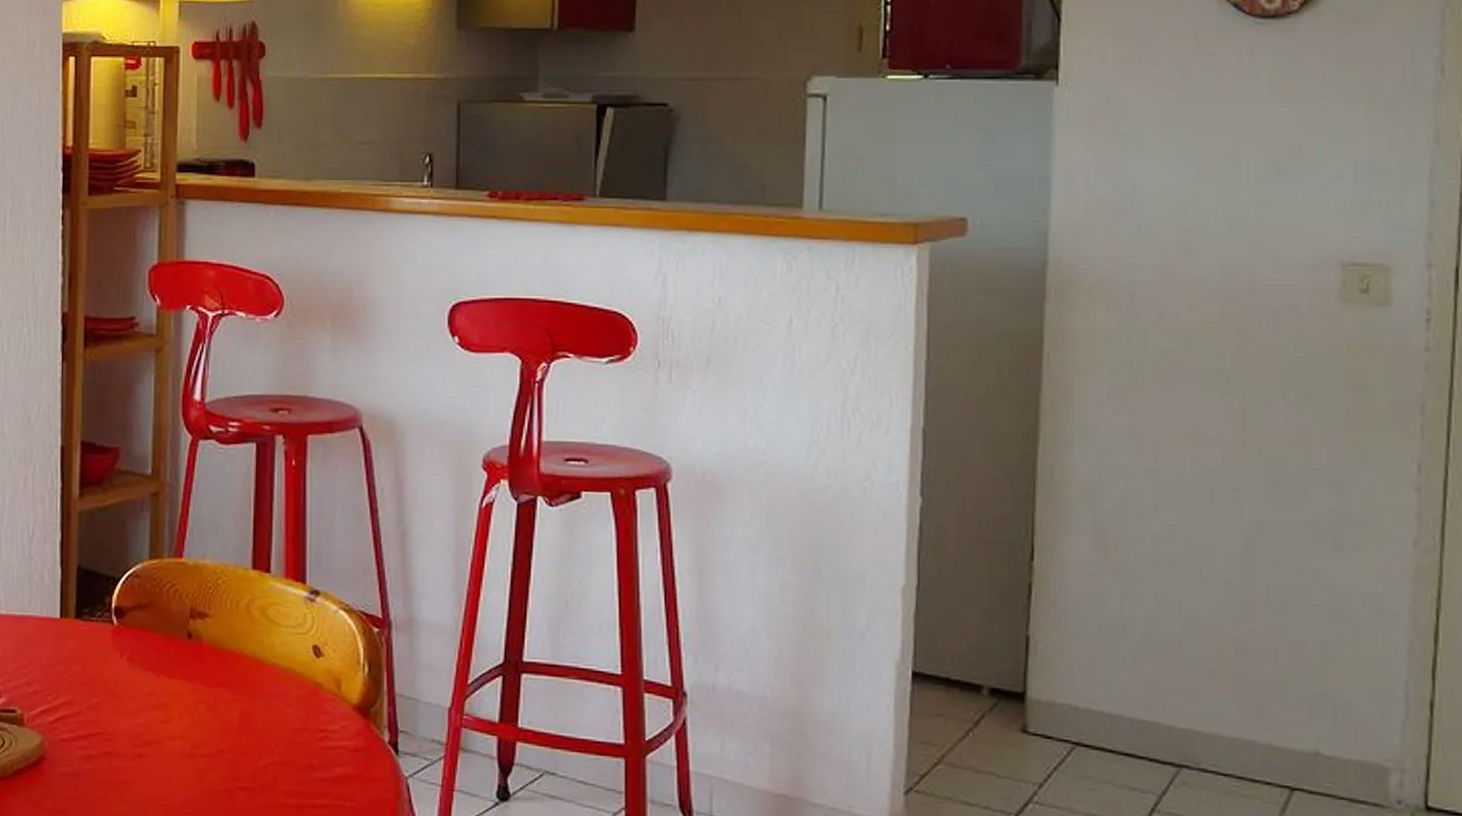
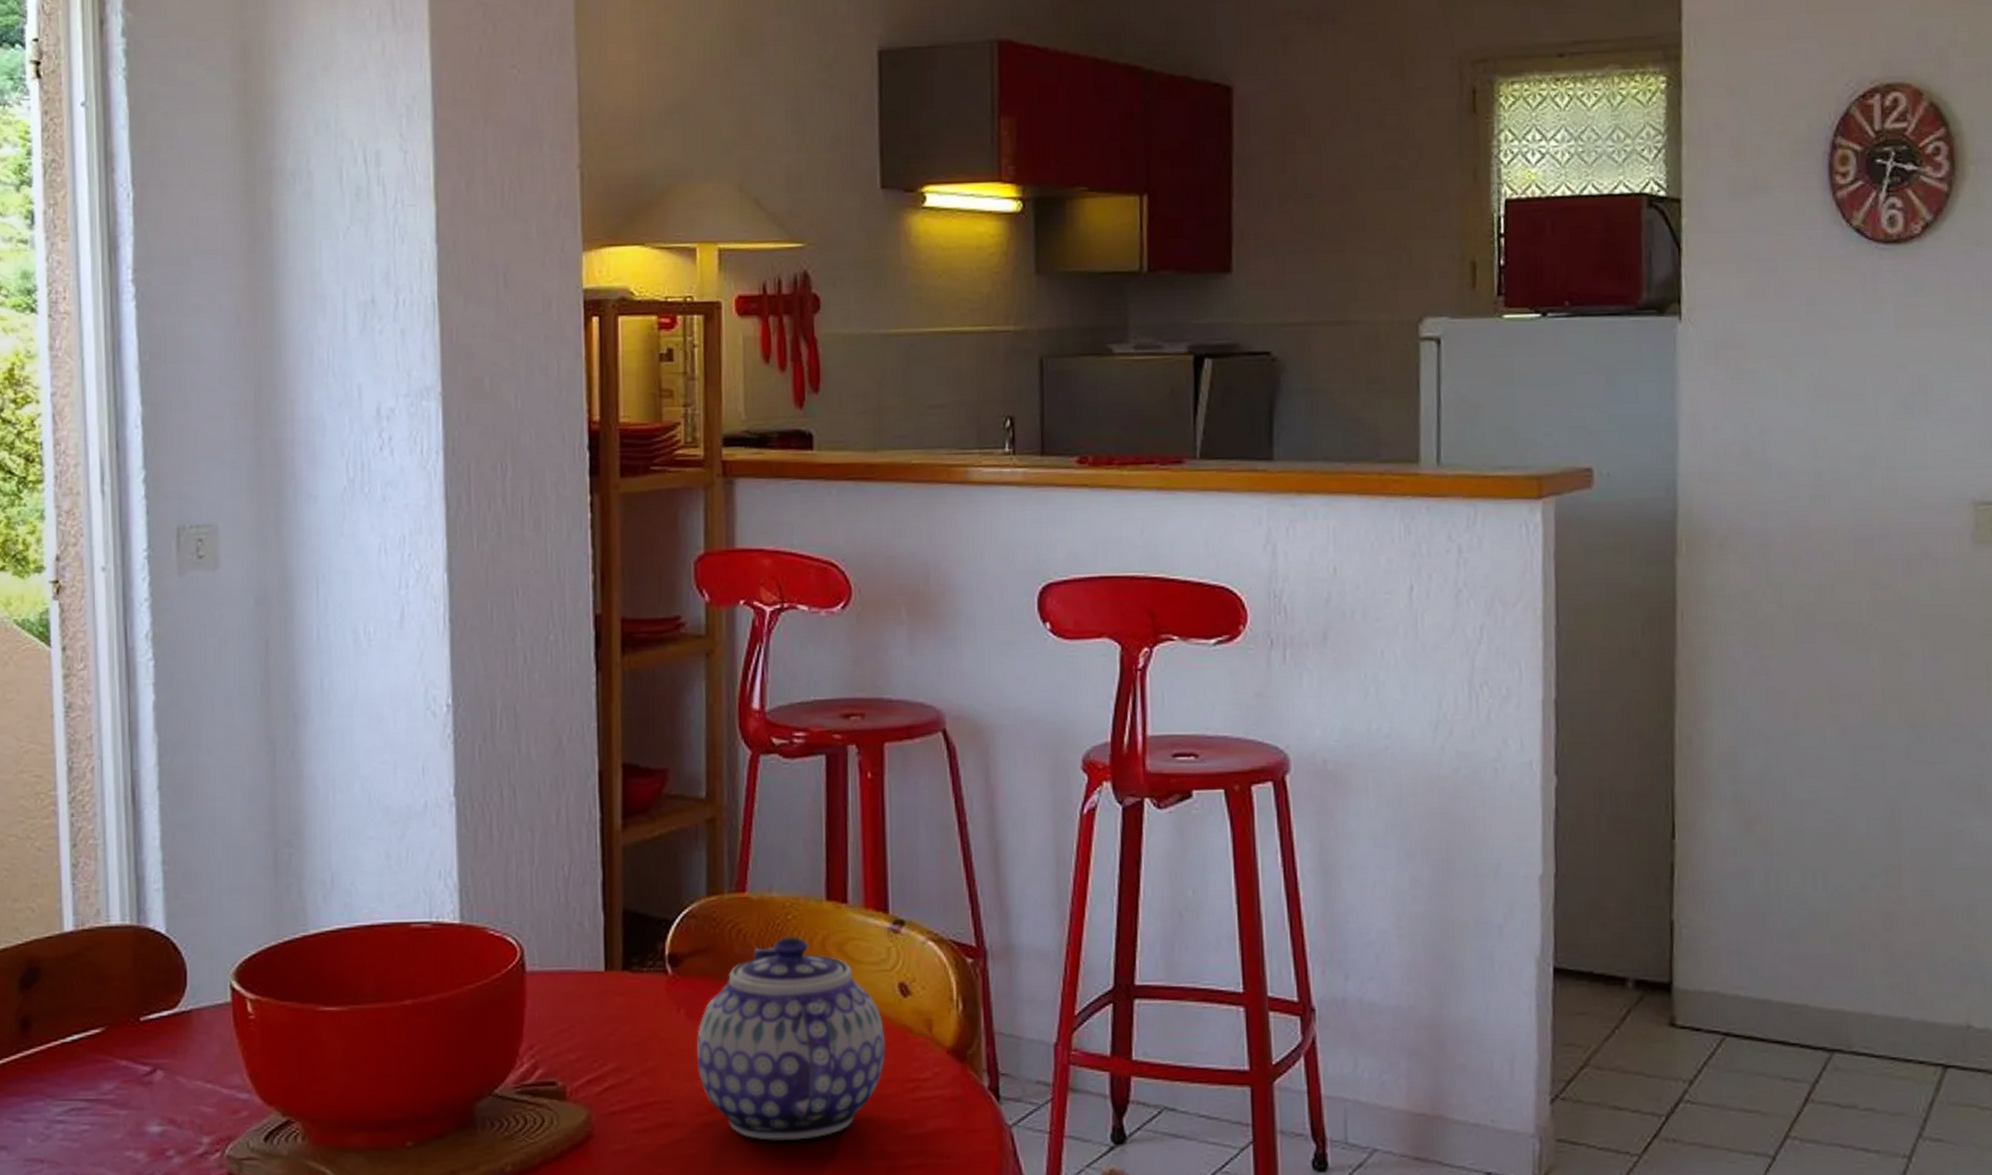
teapot: none [135,598,299,776] -> present [696,936,886,1140]

